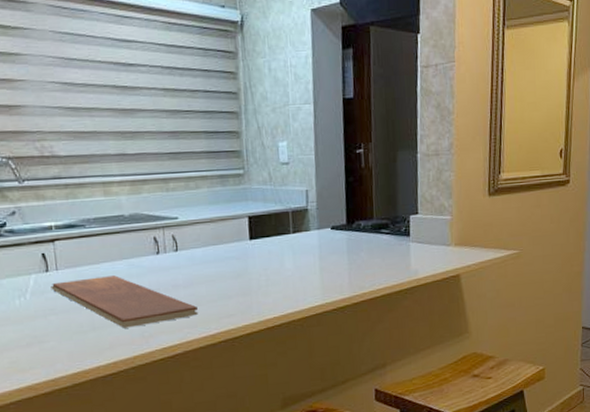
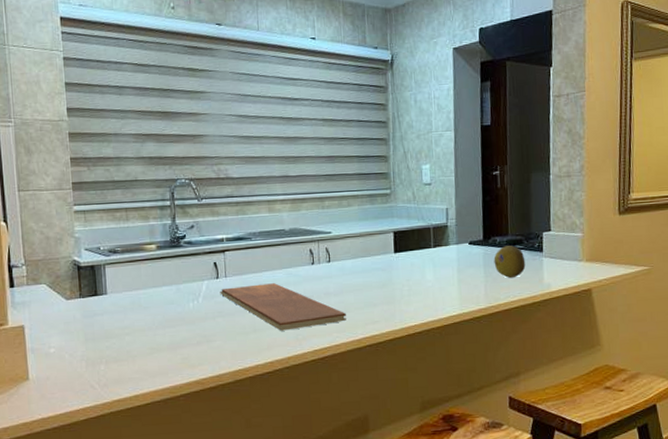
fruit: none [358,230,392,266] -> present [494,245,526,279]

